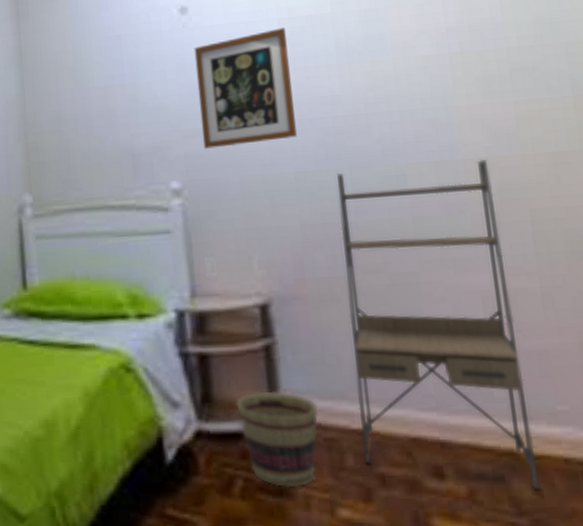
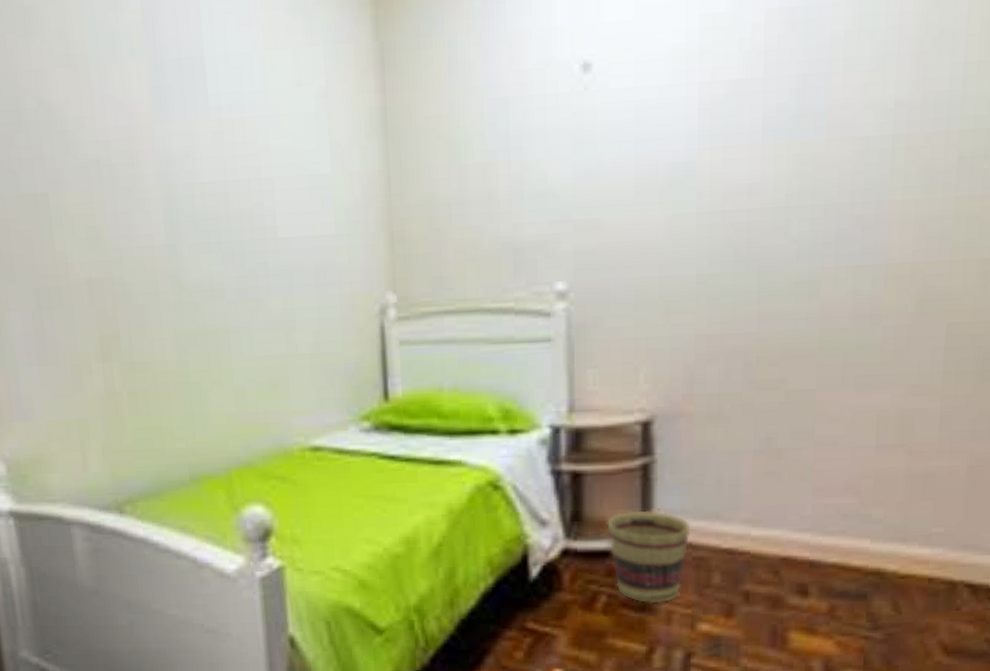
wall art: present [194,28,297,149] -> none [595,95,706,244]
shelving unit: present [337,159,540,490] -> none [731,264,913,606]

